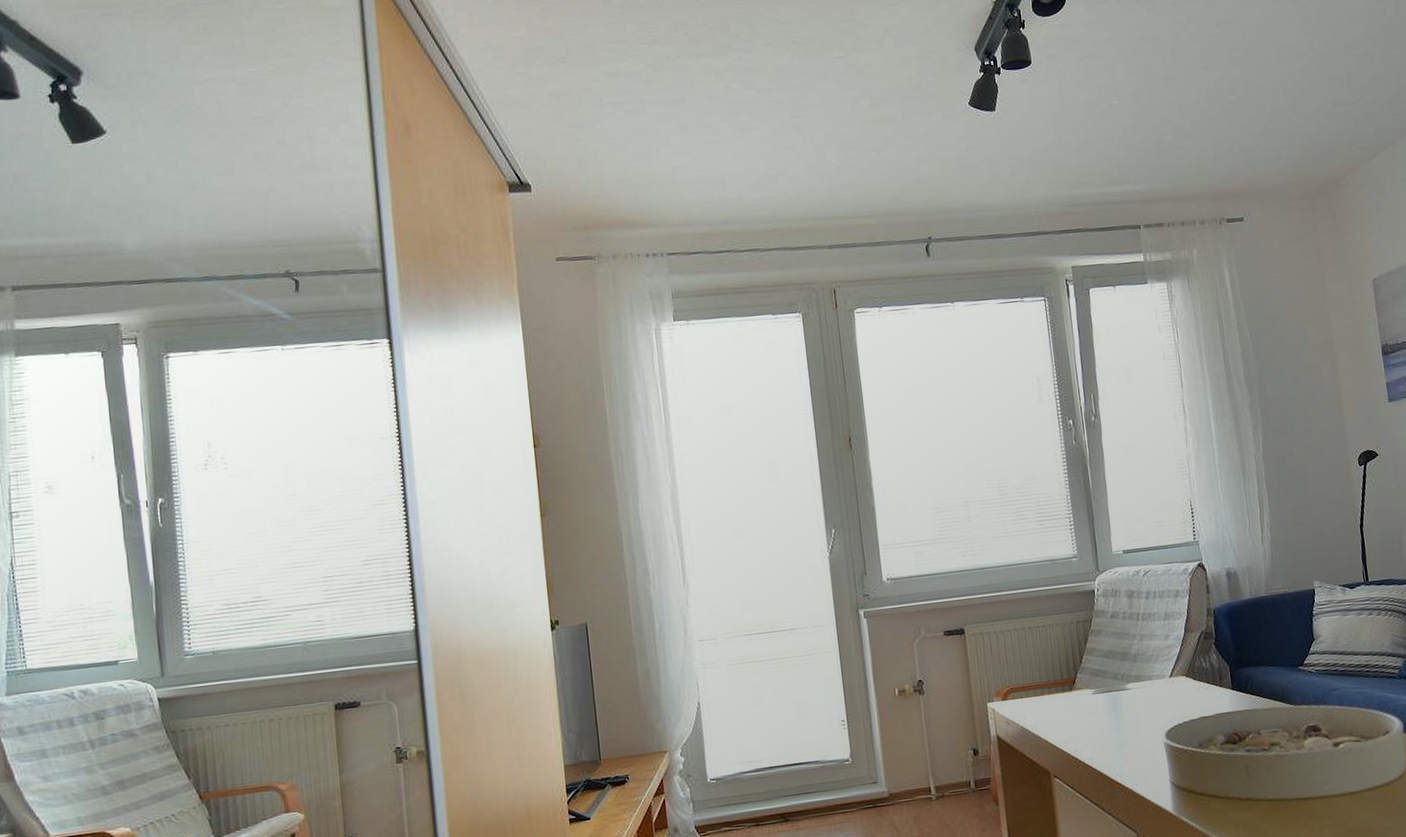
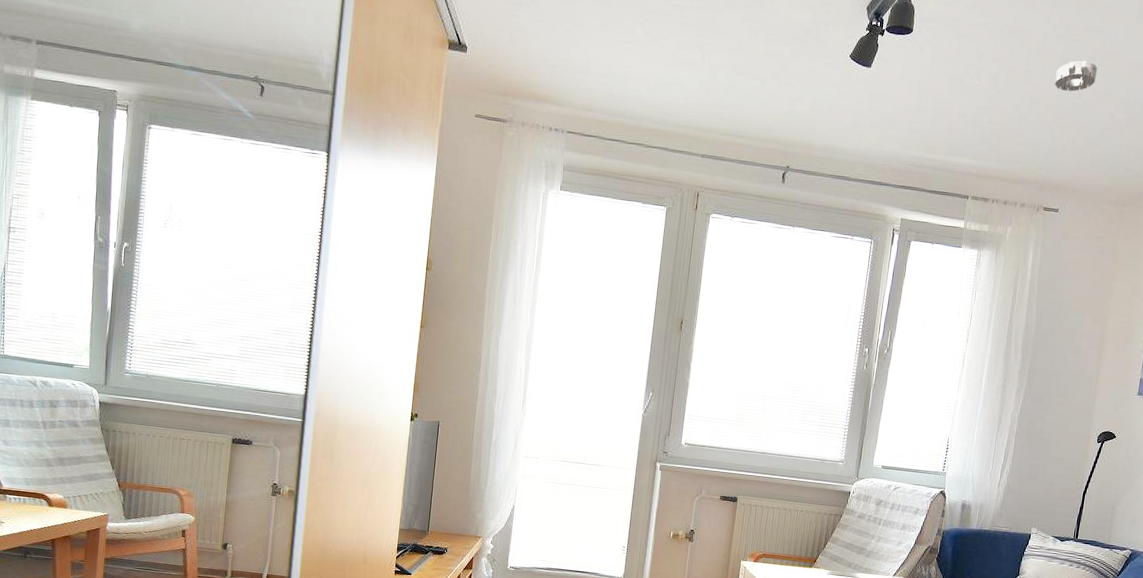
smoke detector: none [1199,53,1245,91] -> present [1054,60,1097,92]

